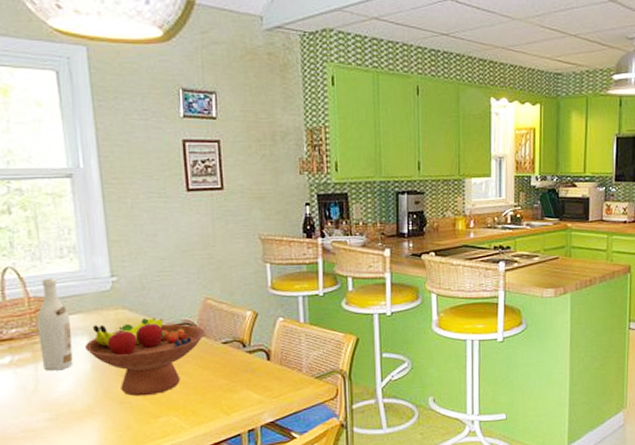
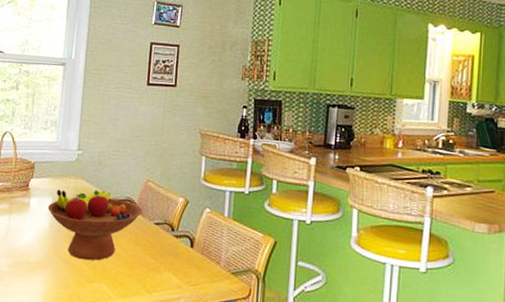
wine bottle: present [36,278,73,371] -> none [15,144,42,224]

